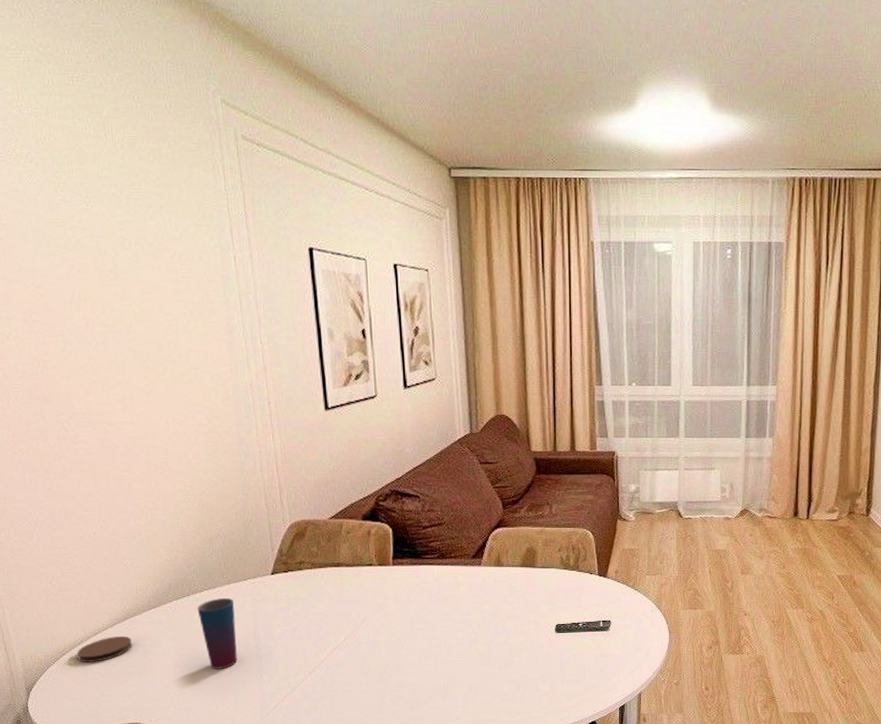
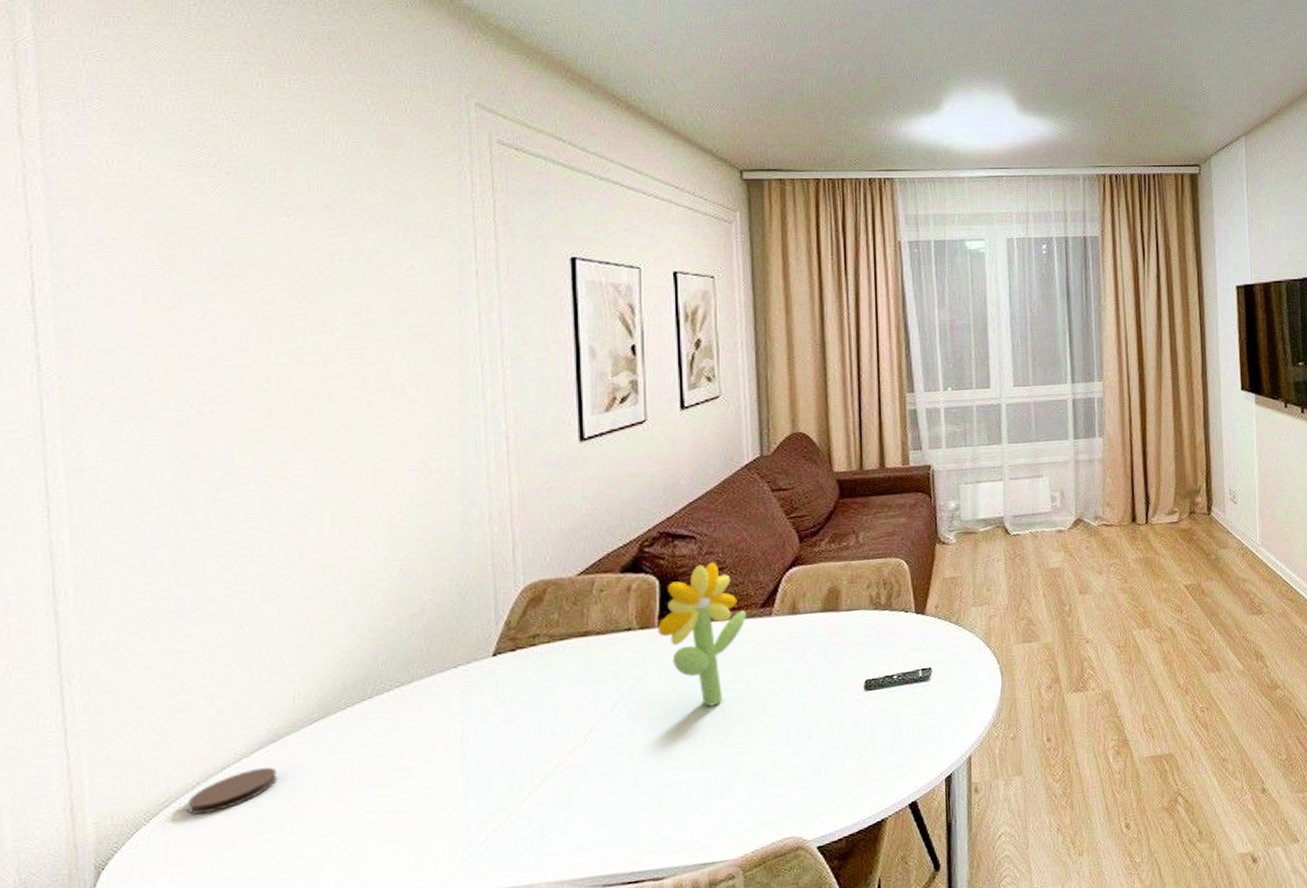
cup: present [197,597,238,669] -> none [381,694,435,799]
flower: none [392,518,461,630] -> present [657,562,747,707]

